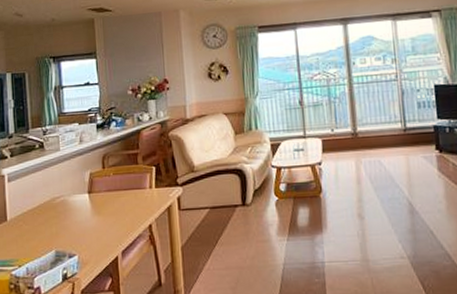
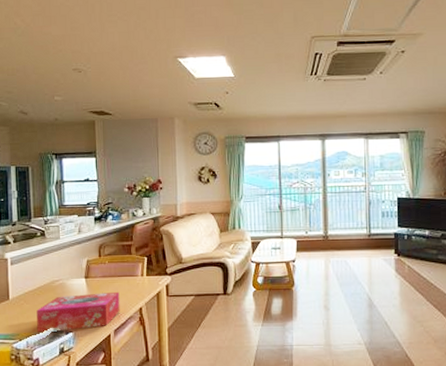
tissue box: none [36,207,128,256] -> present [36,291,120,332]

